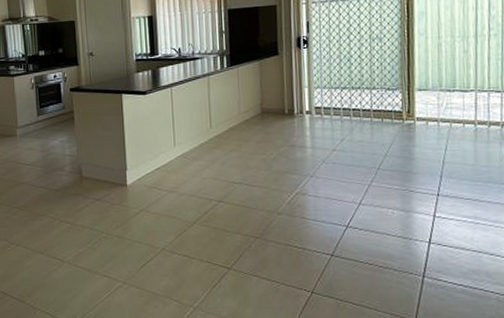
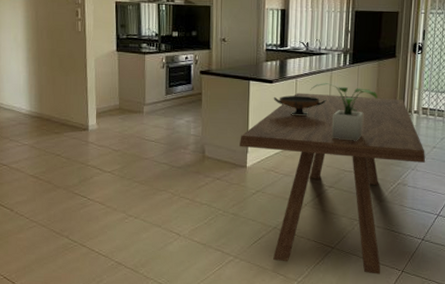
dining table: none [117,99,326,297] -> present [239,92,426,275]
decorative bowl: none [148,105,206,128] -> present [273,95,327,117]
potted plant: none [187,88,262,150] -> present [310,82,377,141]

